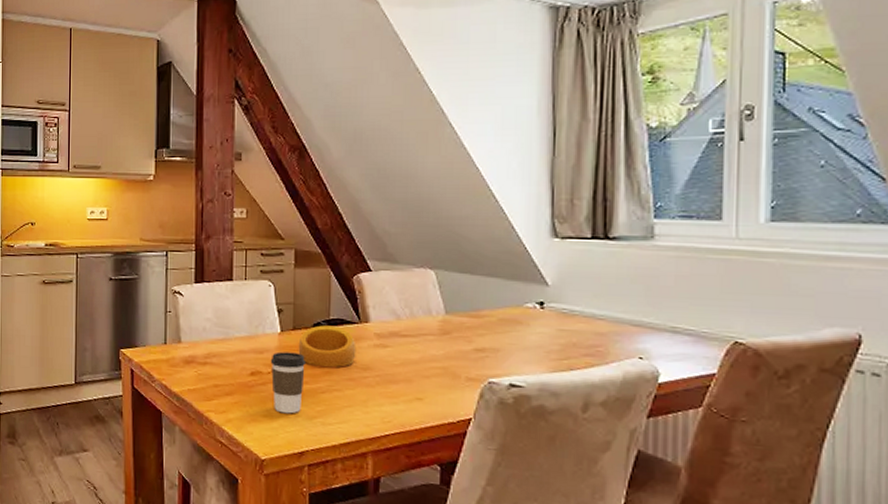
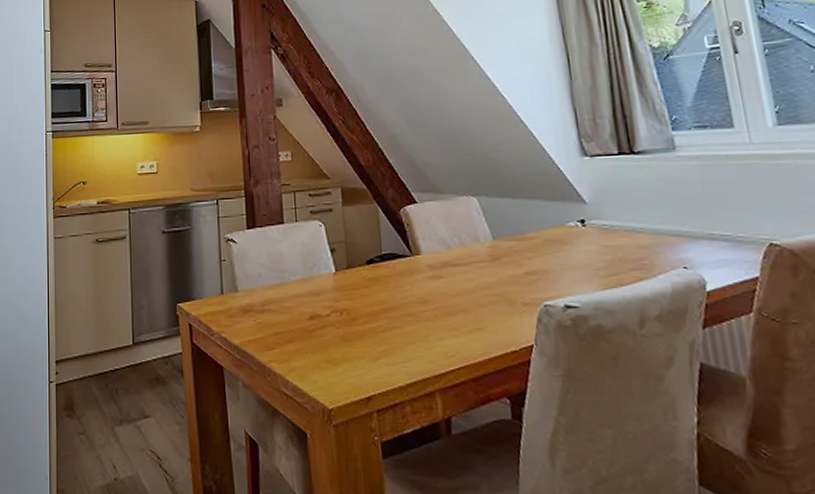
coffee cup: present [270,351,305,414] -> none [328,292,364,357]
ring: present [298,325,356,367] -> none [354,261,412,303]

